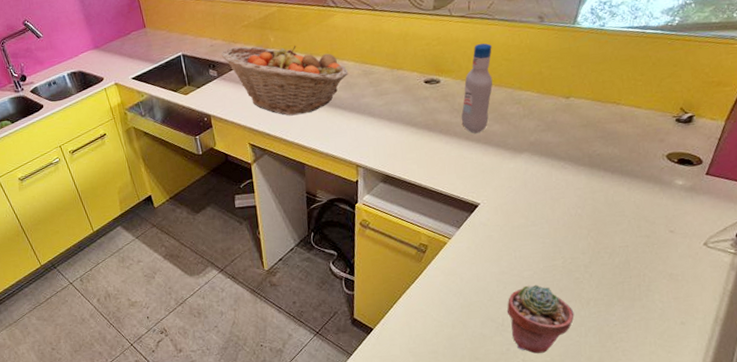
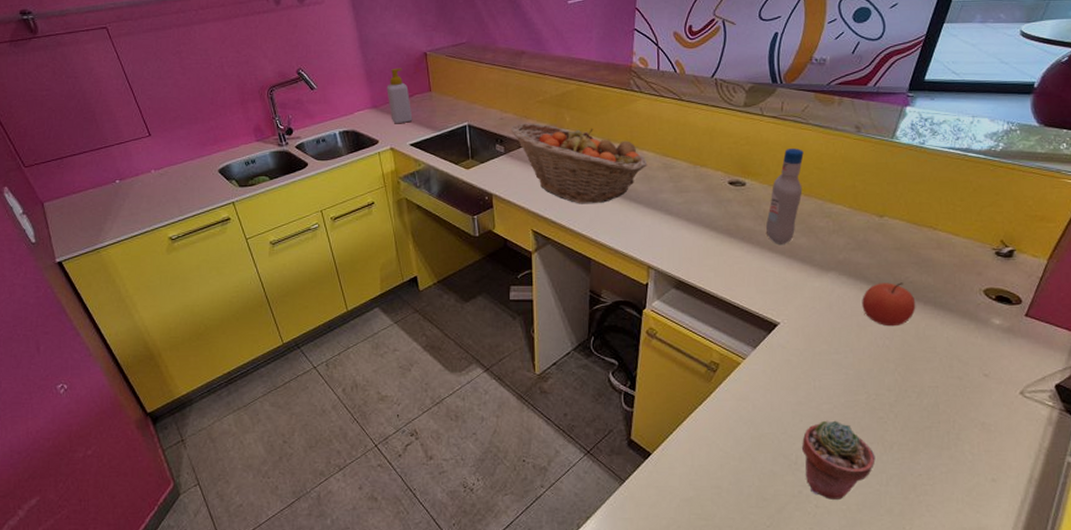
soap bottle: none [105,9,132,61] -> present [386,67,413,124]
apple: none [554,156,604,197] -> present [862,282,916,327]

